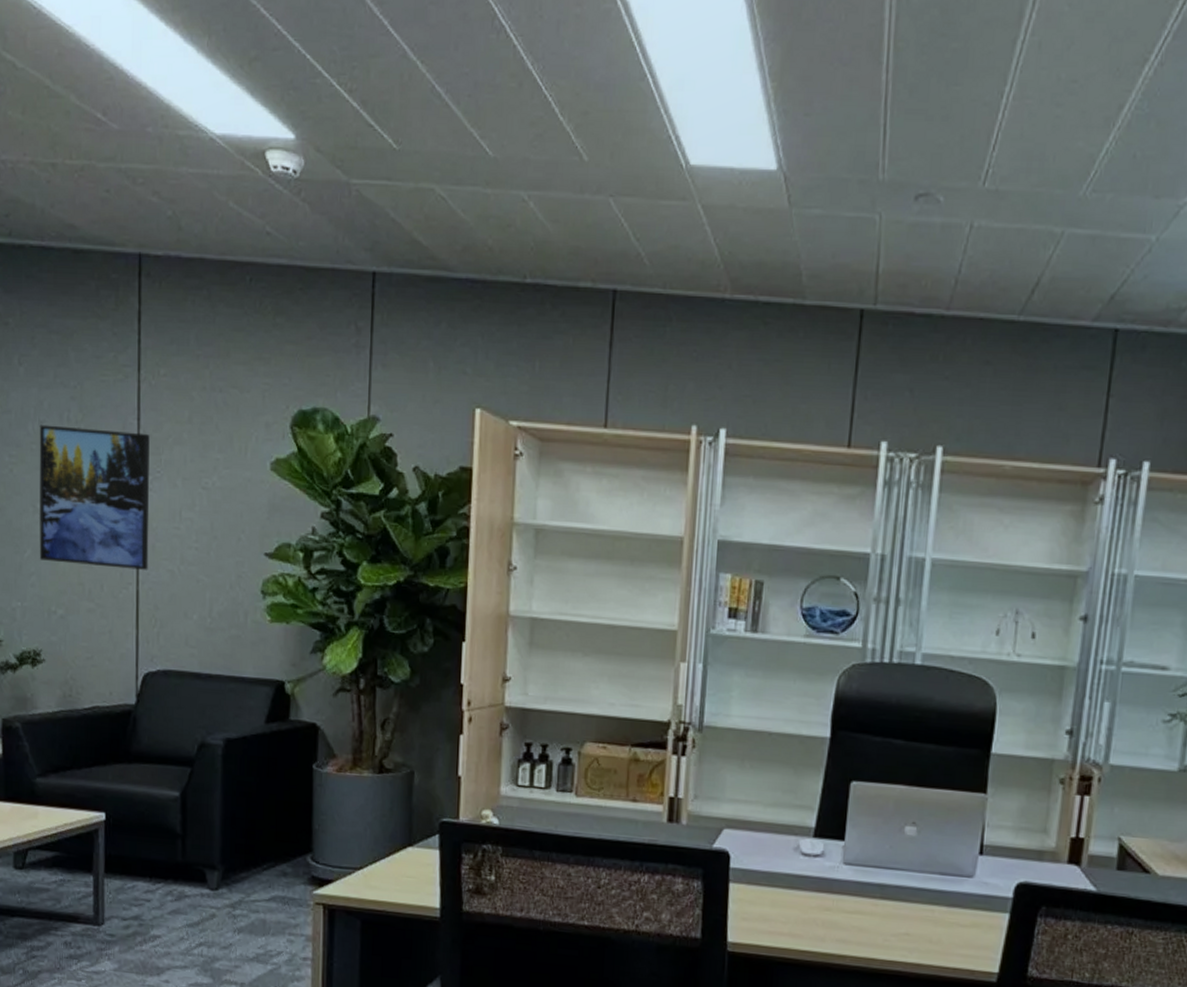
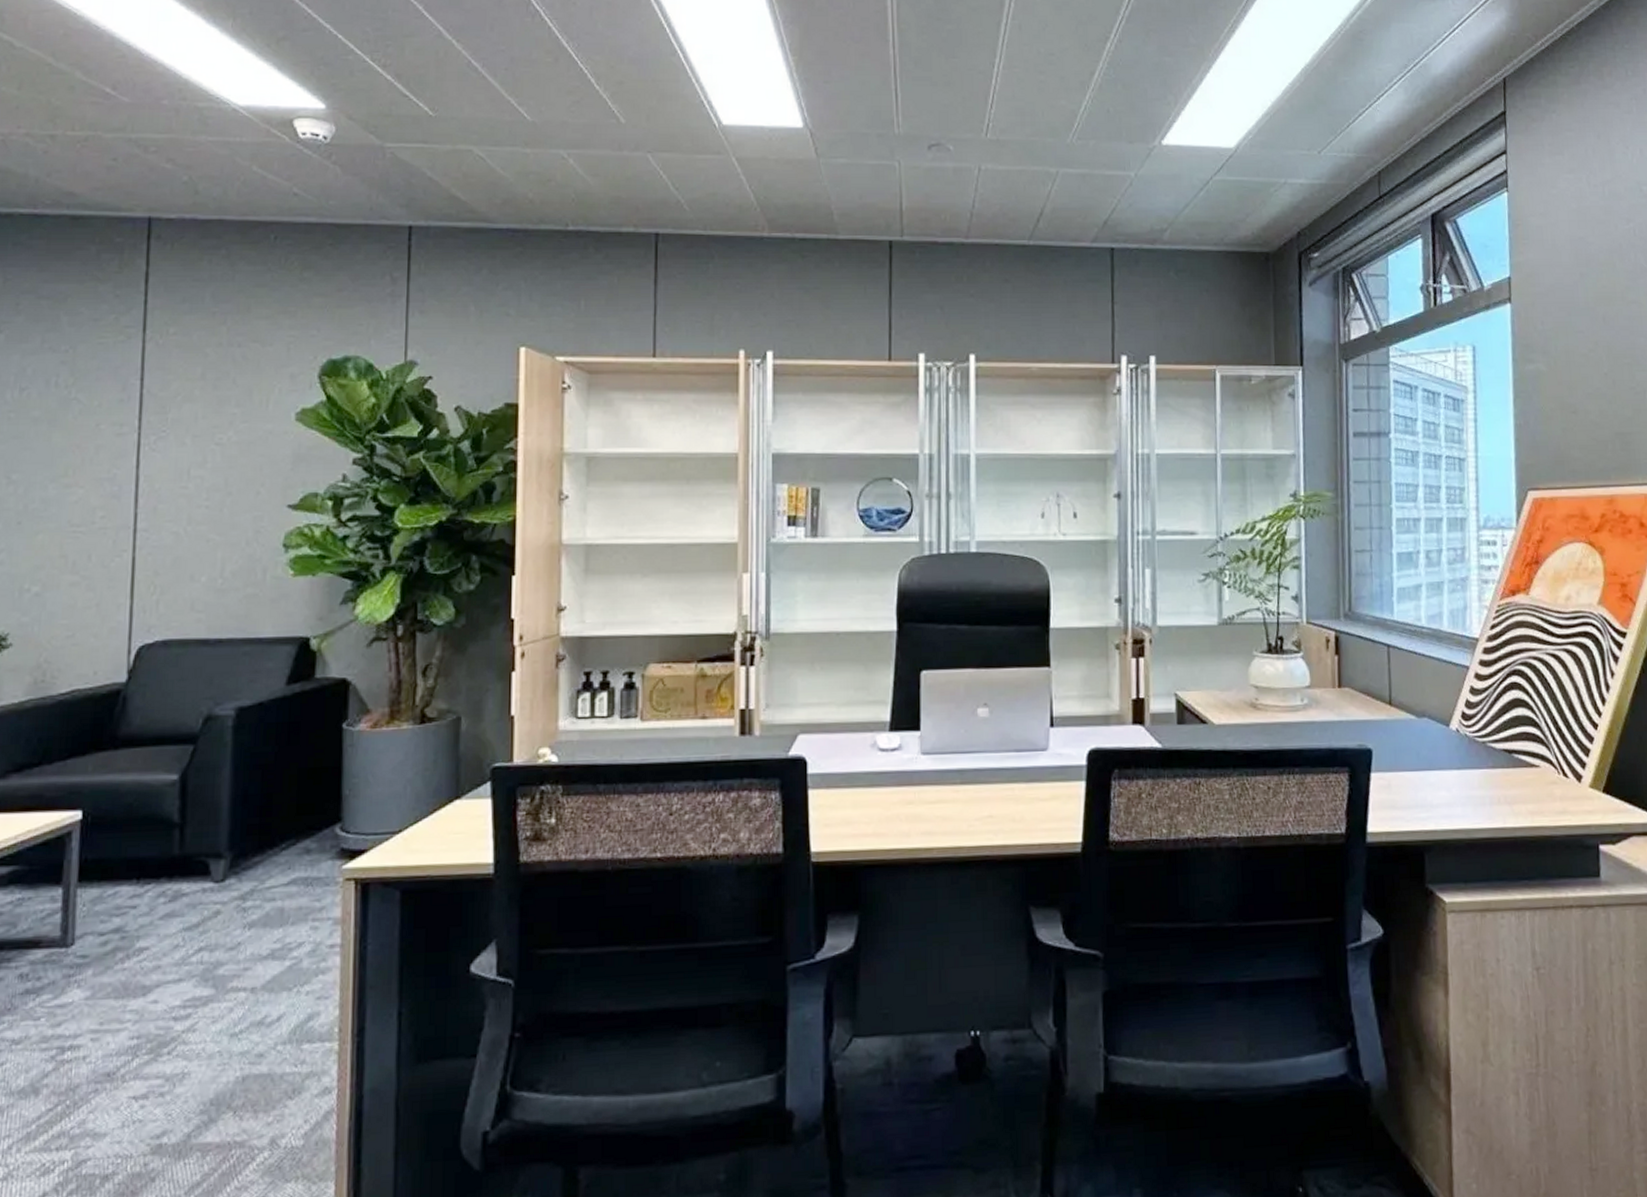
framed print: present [39,424,150,570] -> none [11,391,155,536]

